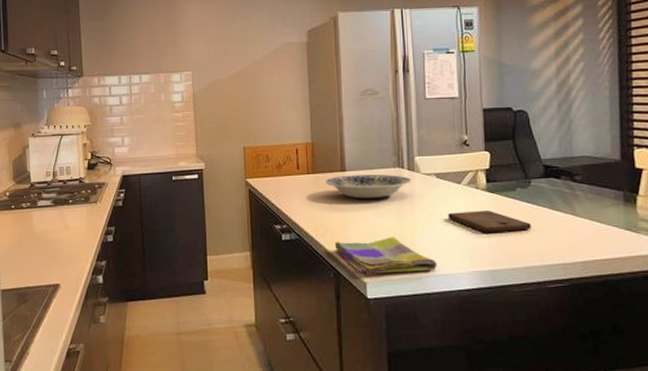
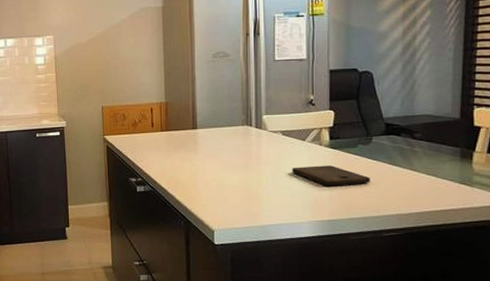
plate: present [325,175,412,199] -> none [177,132,259,155]
dish towel: present [334,237,437,275] -> none [185,189,280,224]

